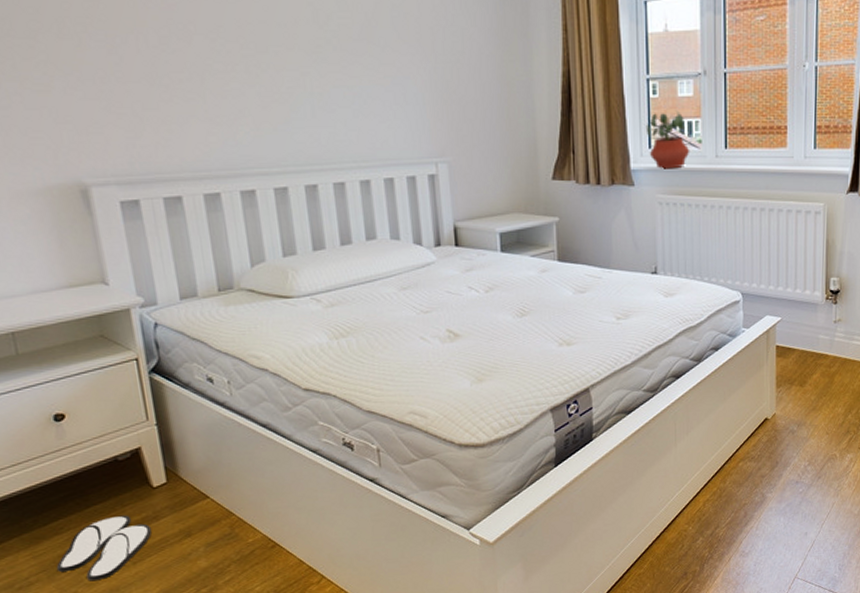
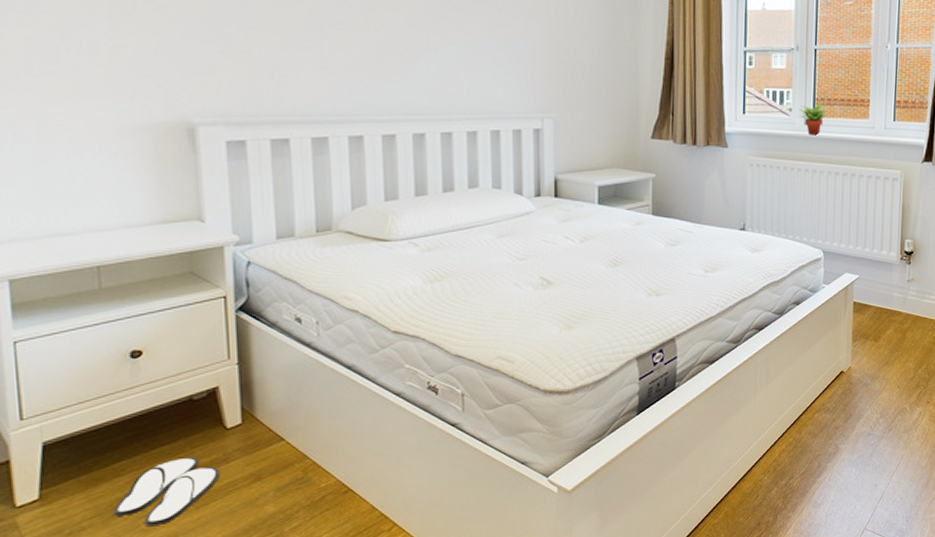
potted plant: present [645,112,690,169] -> none [741,82,781,134]
succulent plant: none [709,130,743,169] -> present [799,101,829,136]

